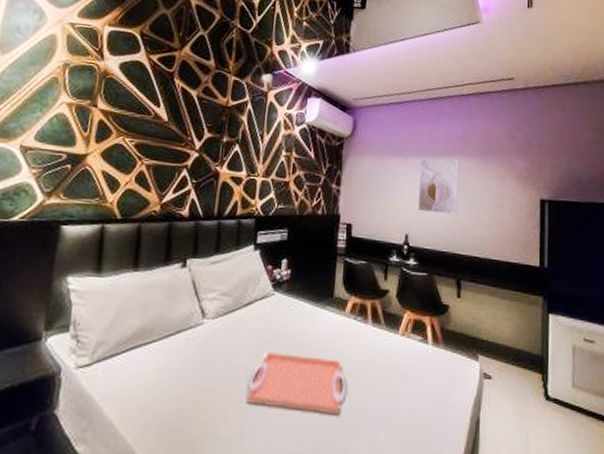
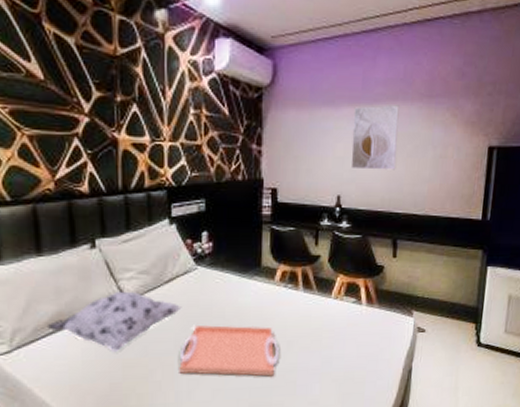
decorative pillow: none [128,311,257,375] -> present [46,291,182,353]

